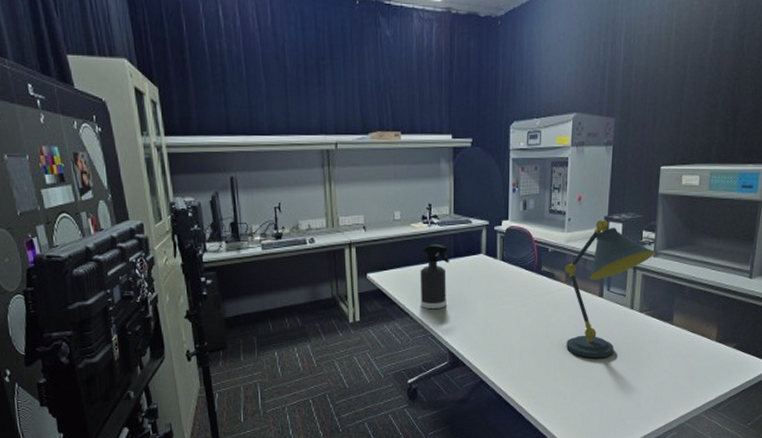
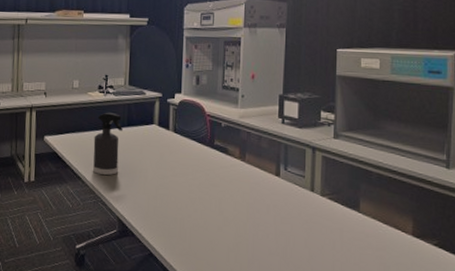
desk lamp: present [565,220,655,358] -> none [239,98,335,242]

